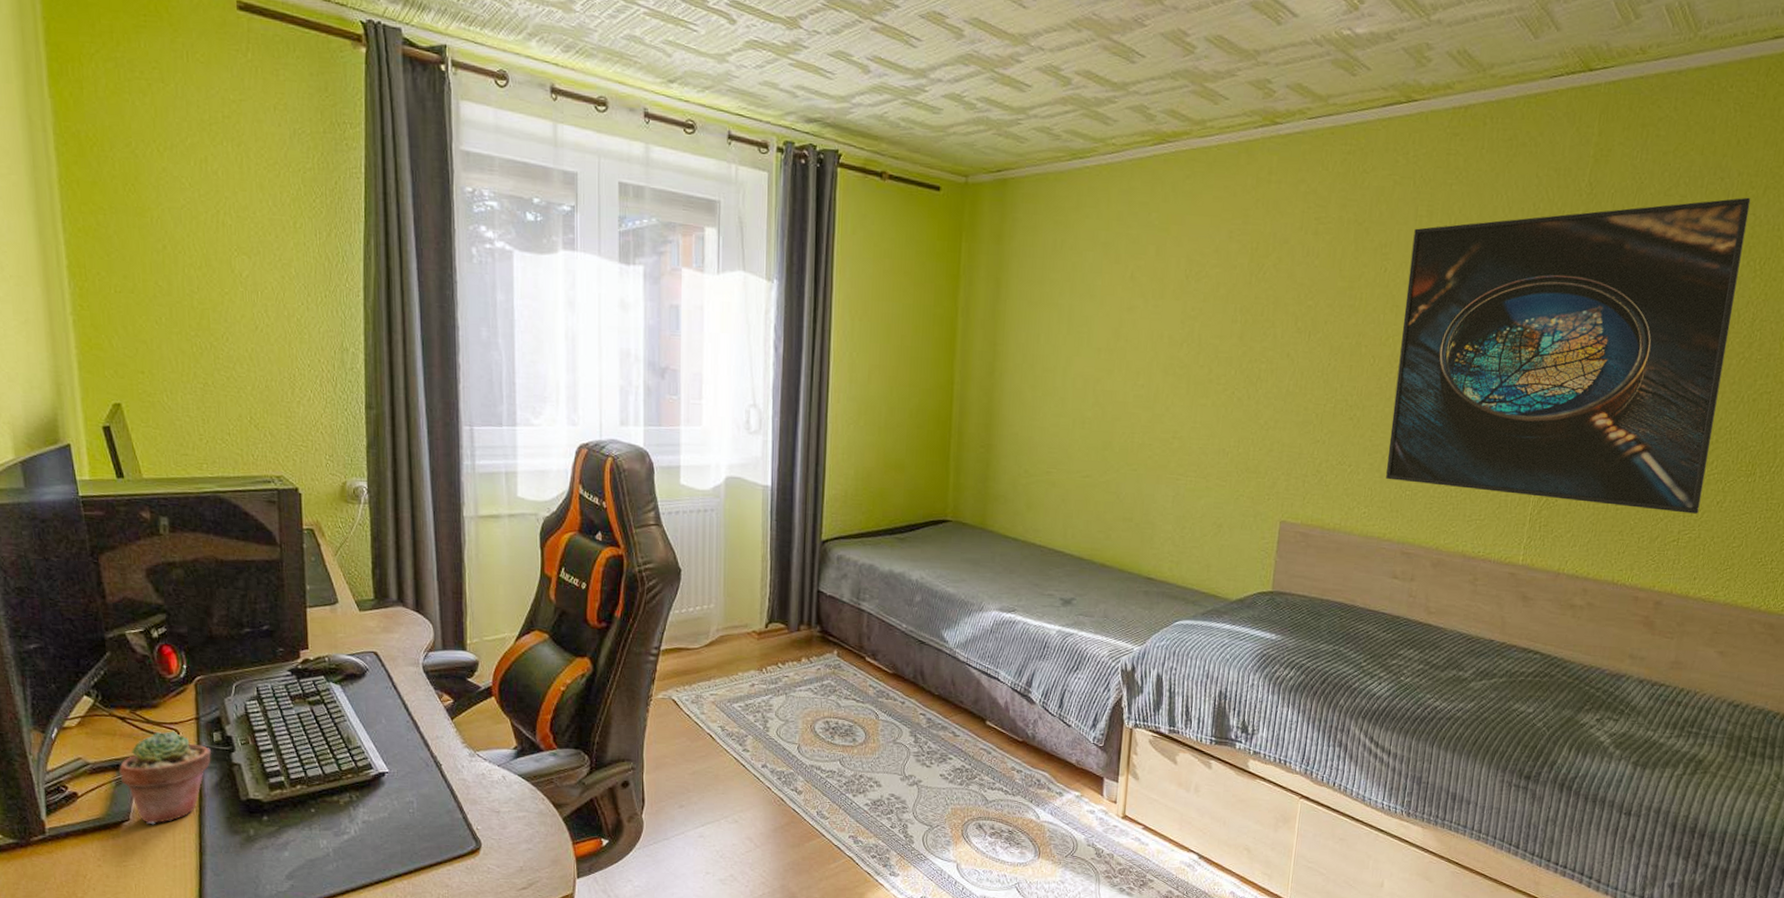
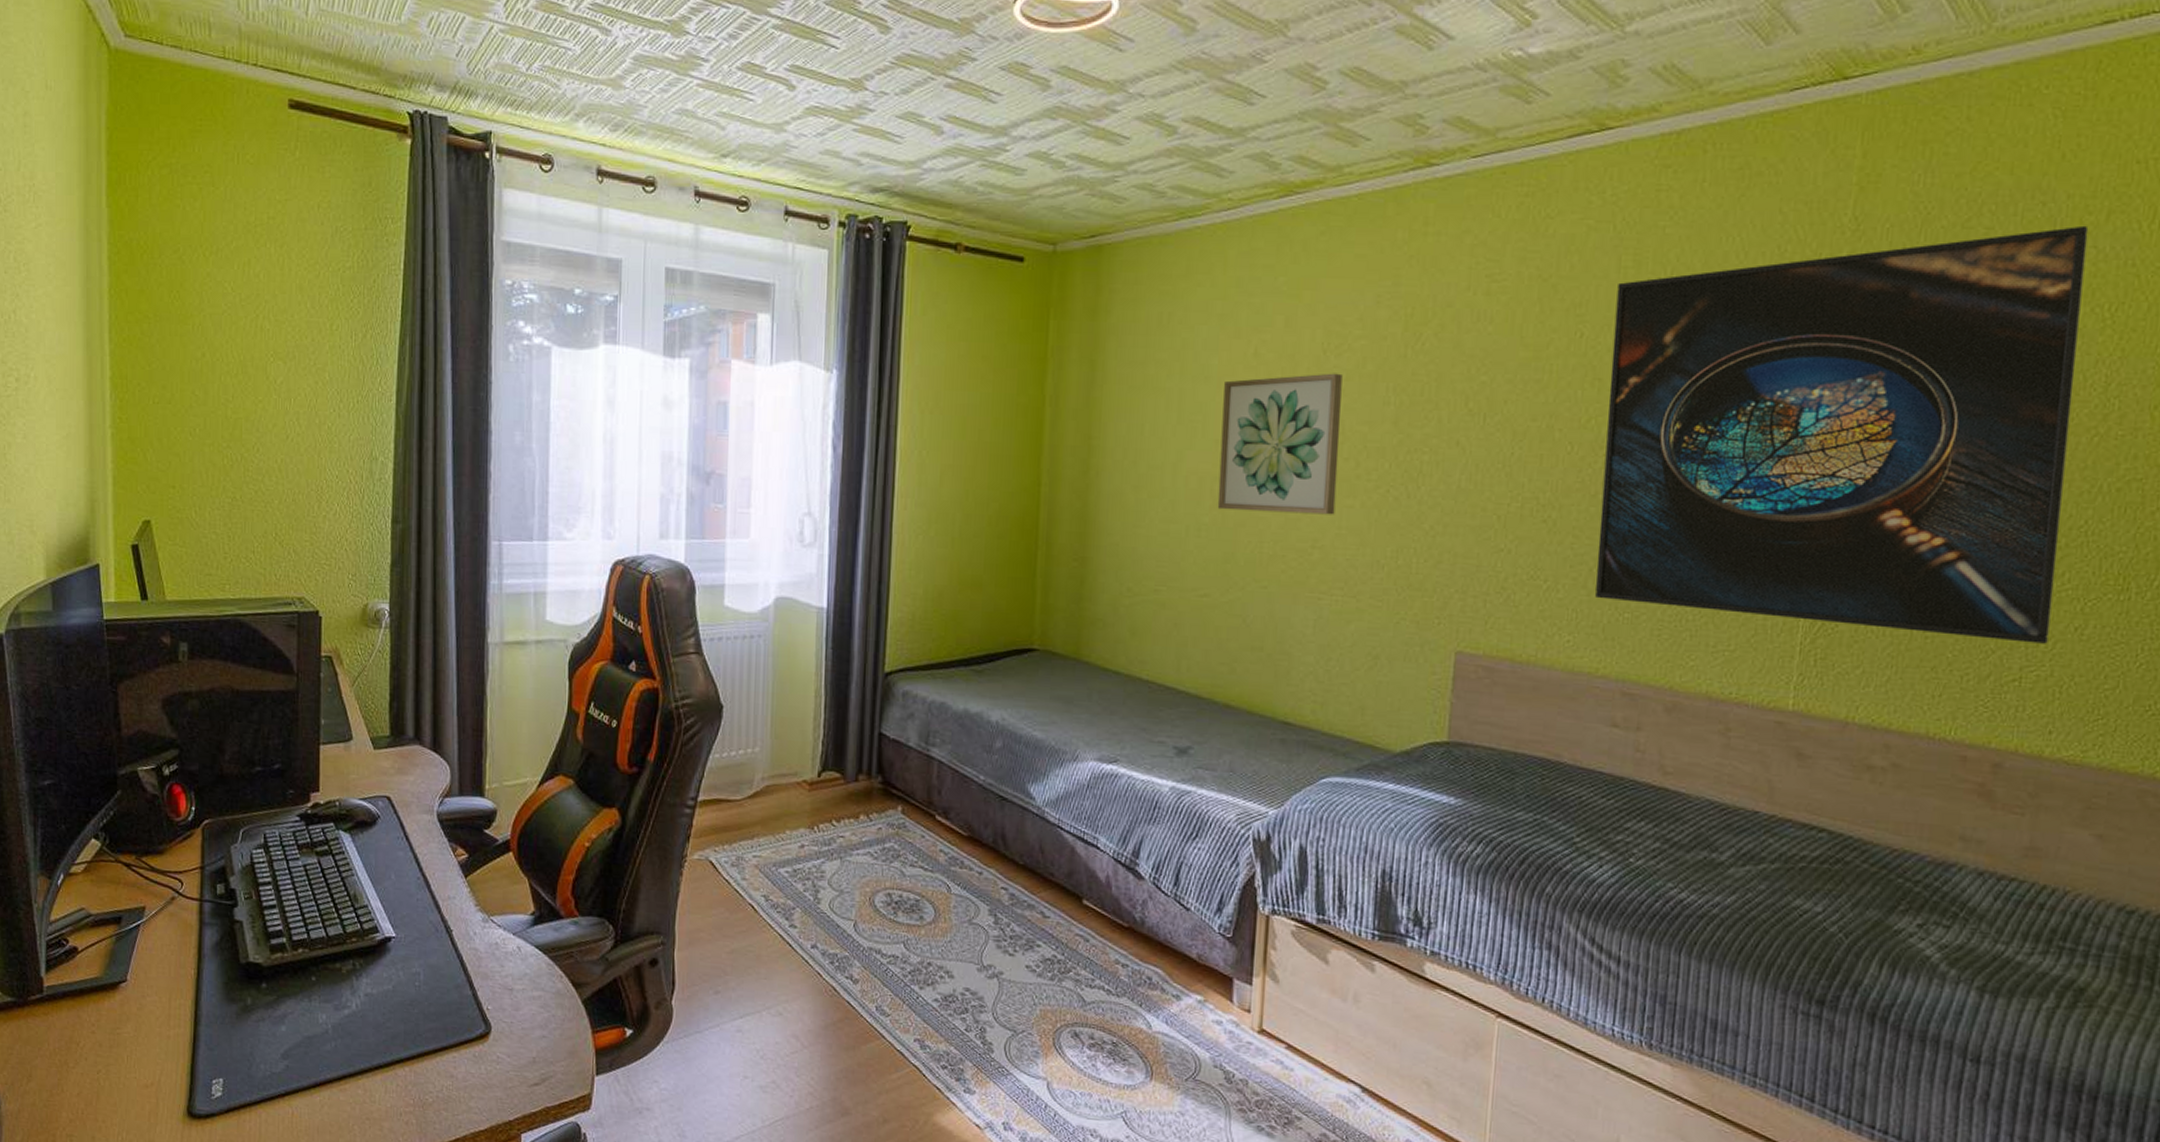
potted succulent: present [119,731,212,825] -> none [121,881,214,988]
wall art: none [1098,295,1201,412] -> present [1217,373,1343,515]

